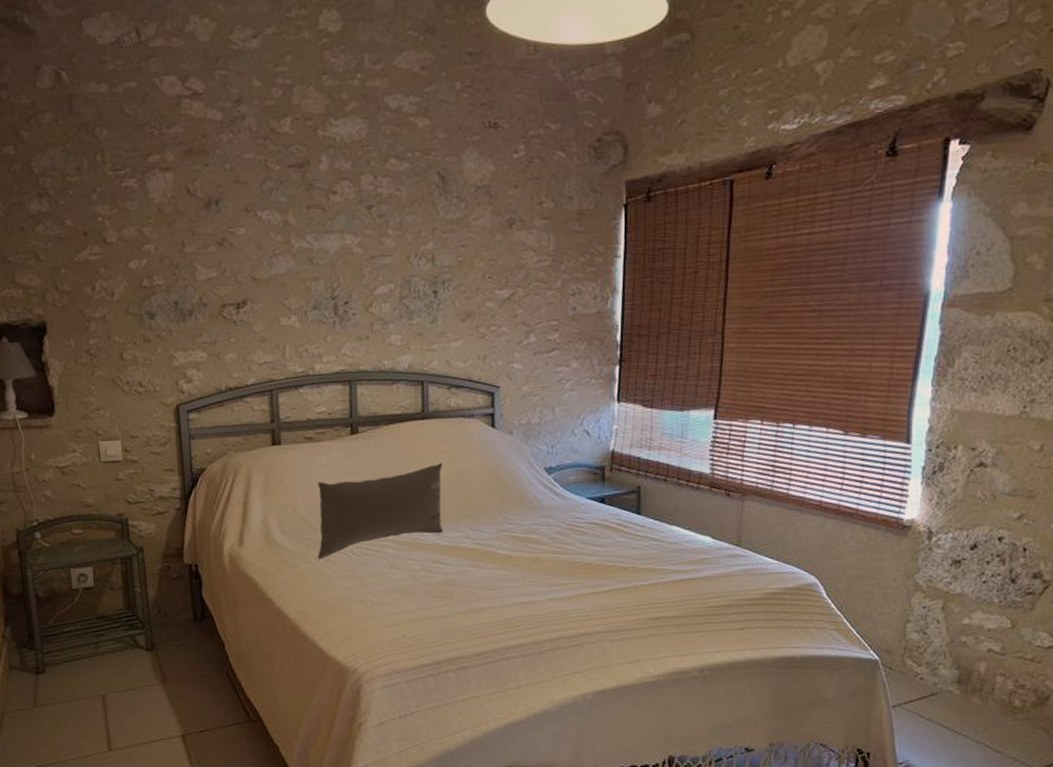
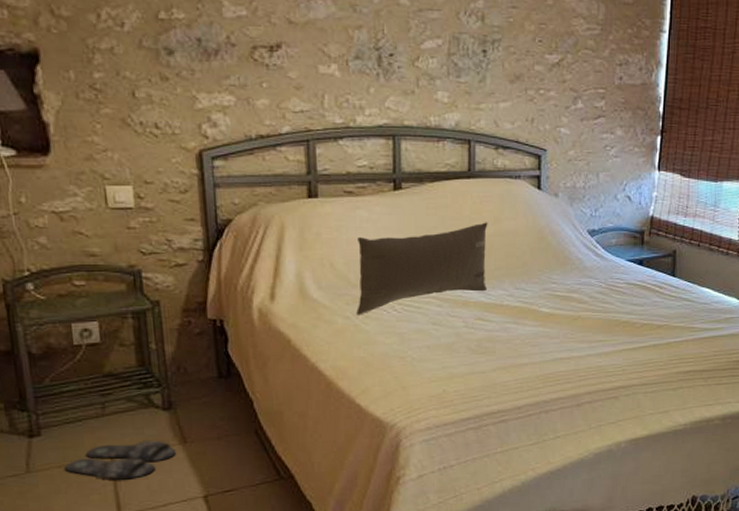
slippers: none [65,679,158,717] -> present [65,440,177,480]

